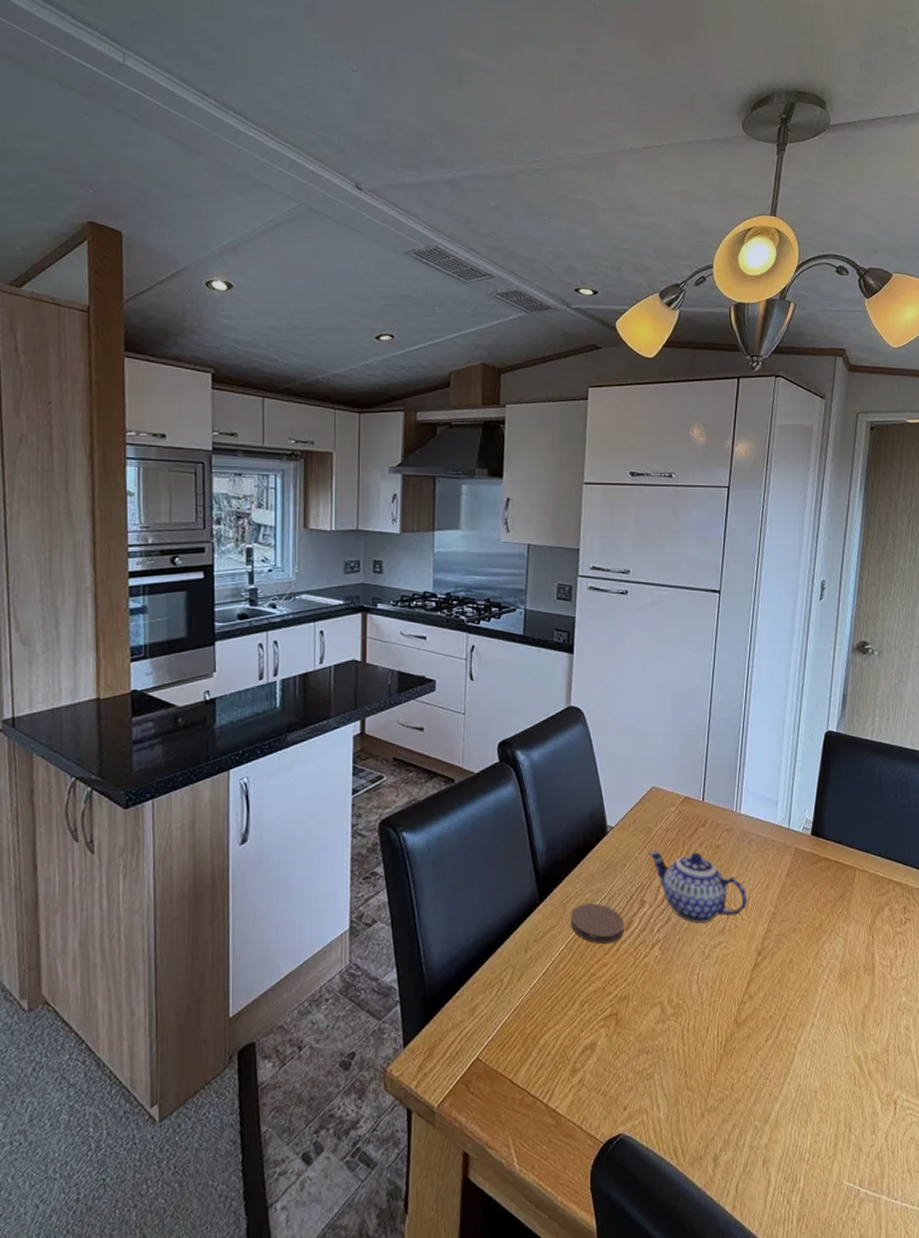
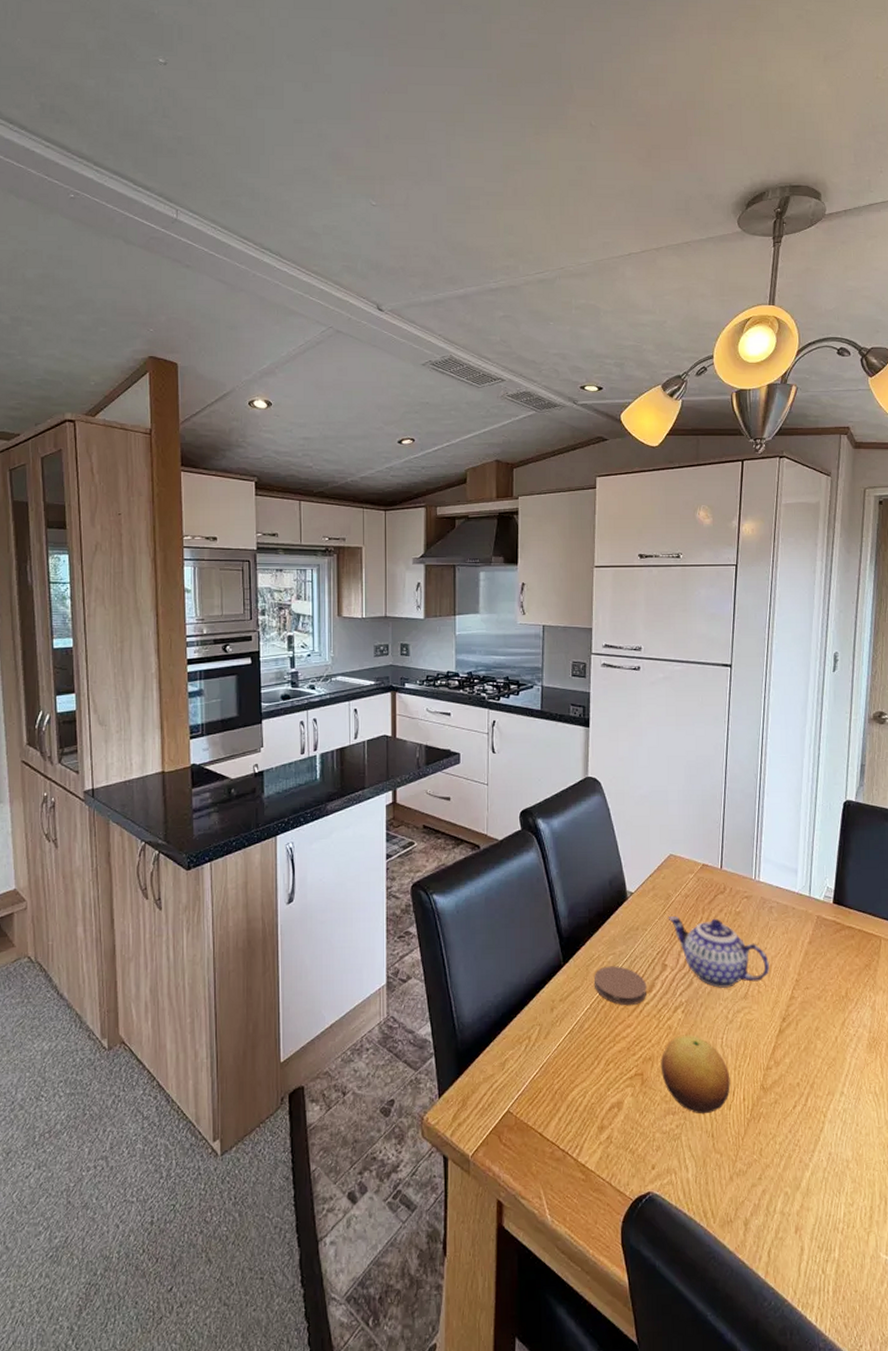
fruit: none [636,971,705,1052] -> present [660,1034,731,1114]

